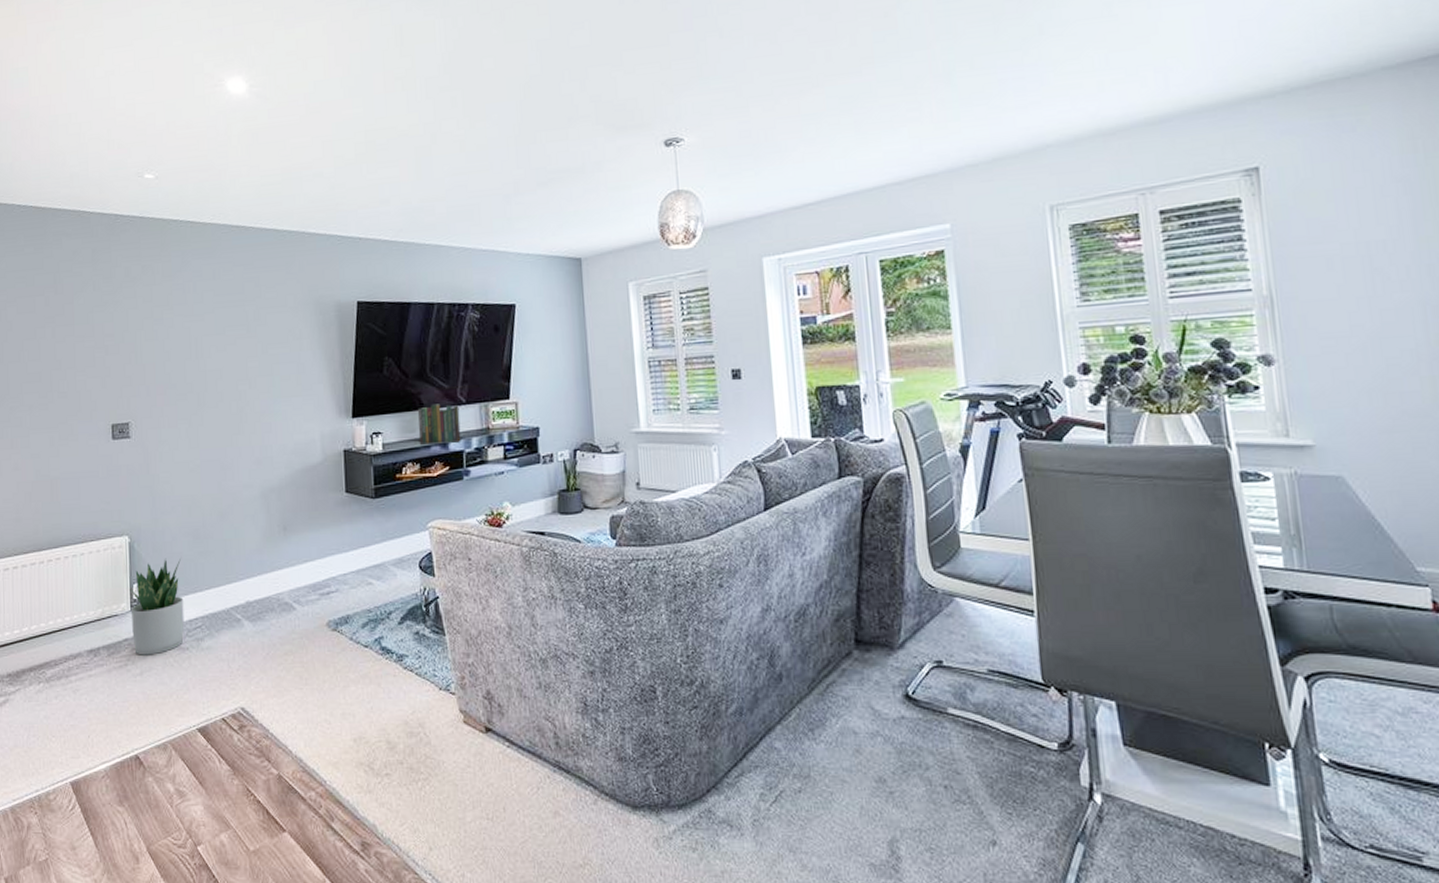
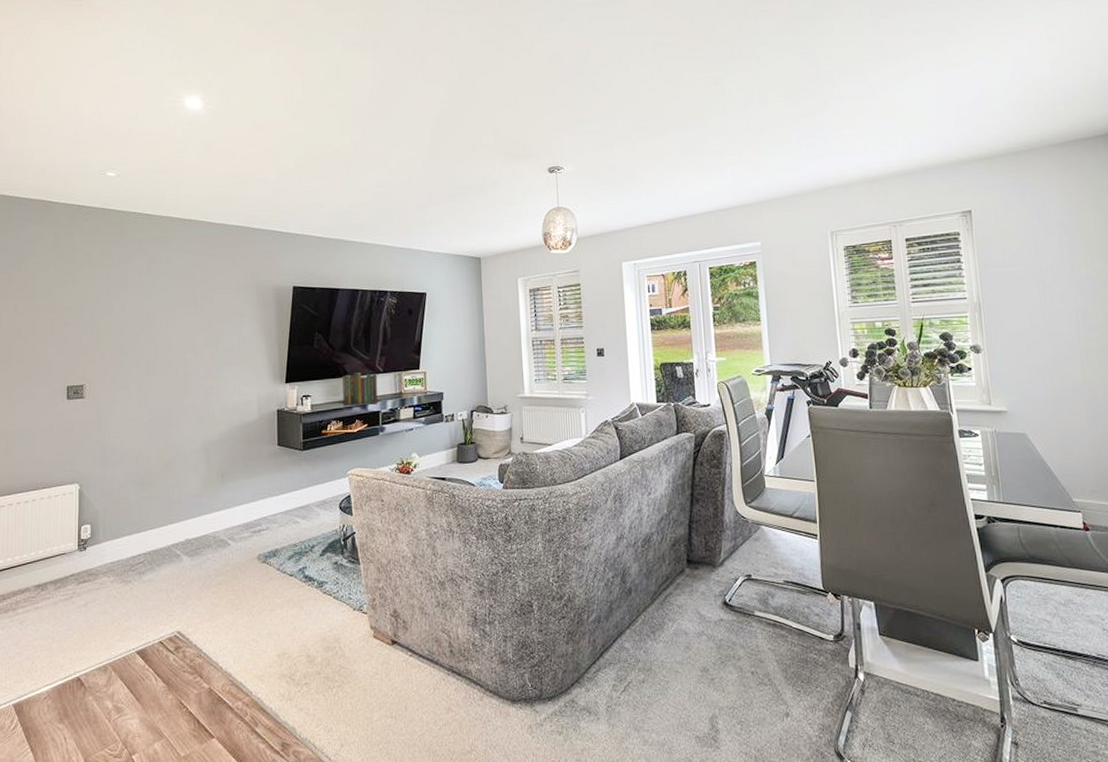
planter: present [128,558,185,655] -> none [77,503,128,589]

